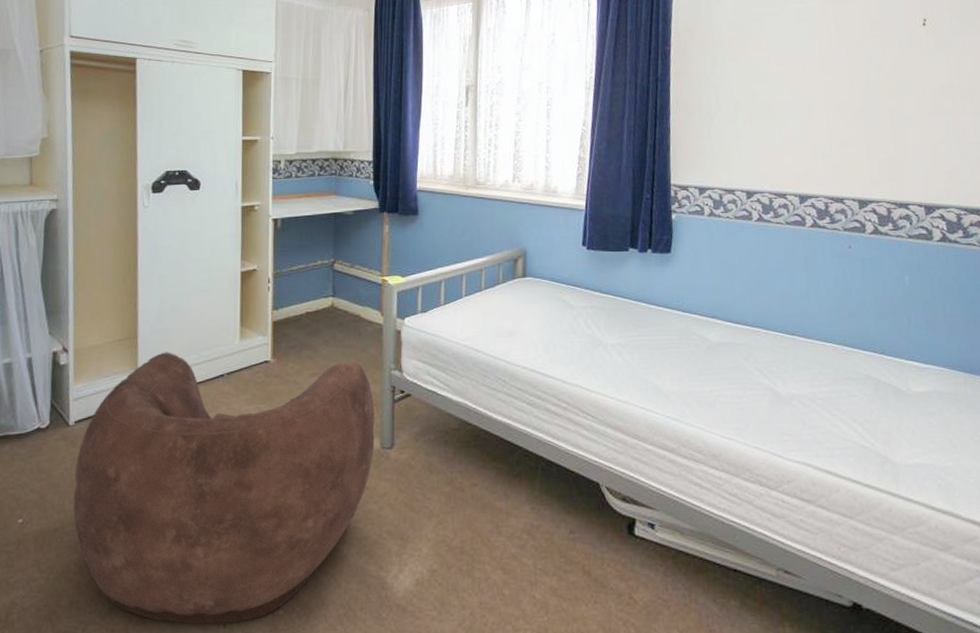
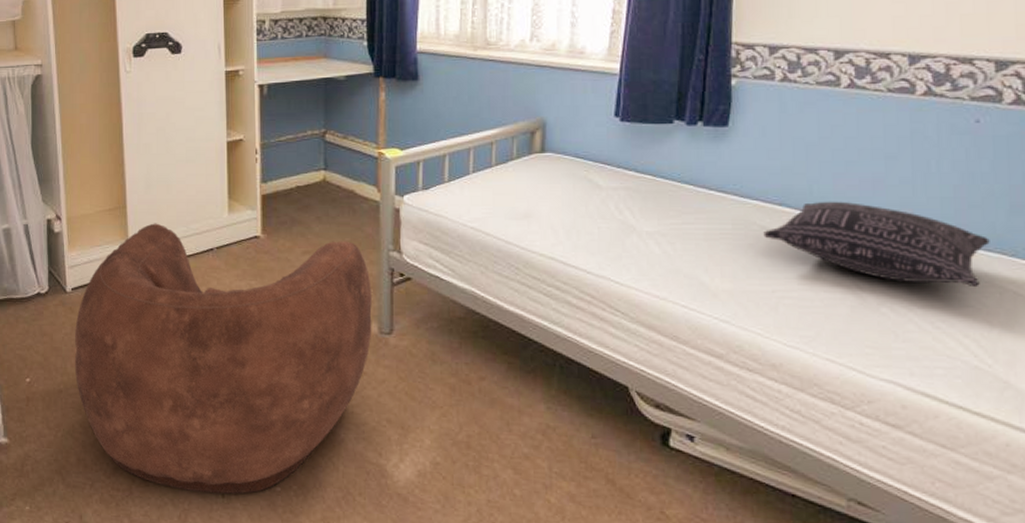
pillow: none [701,313,865,381] -> present [763,201,990,288]

